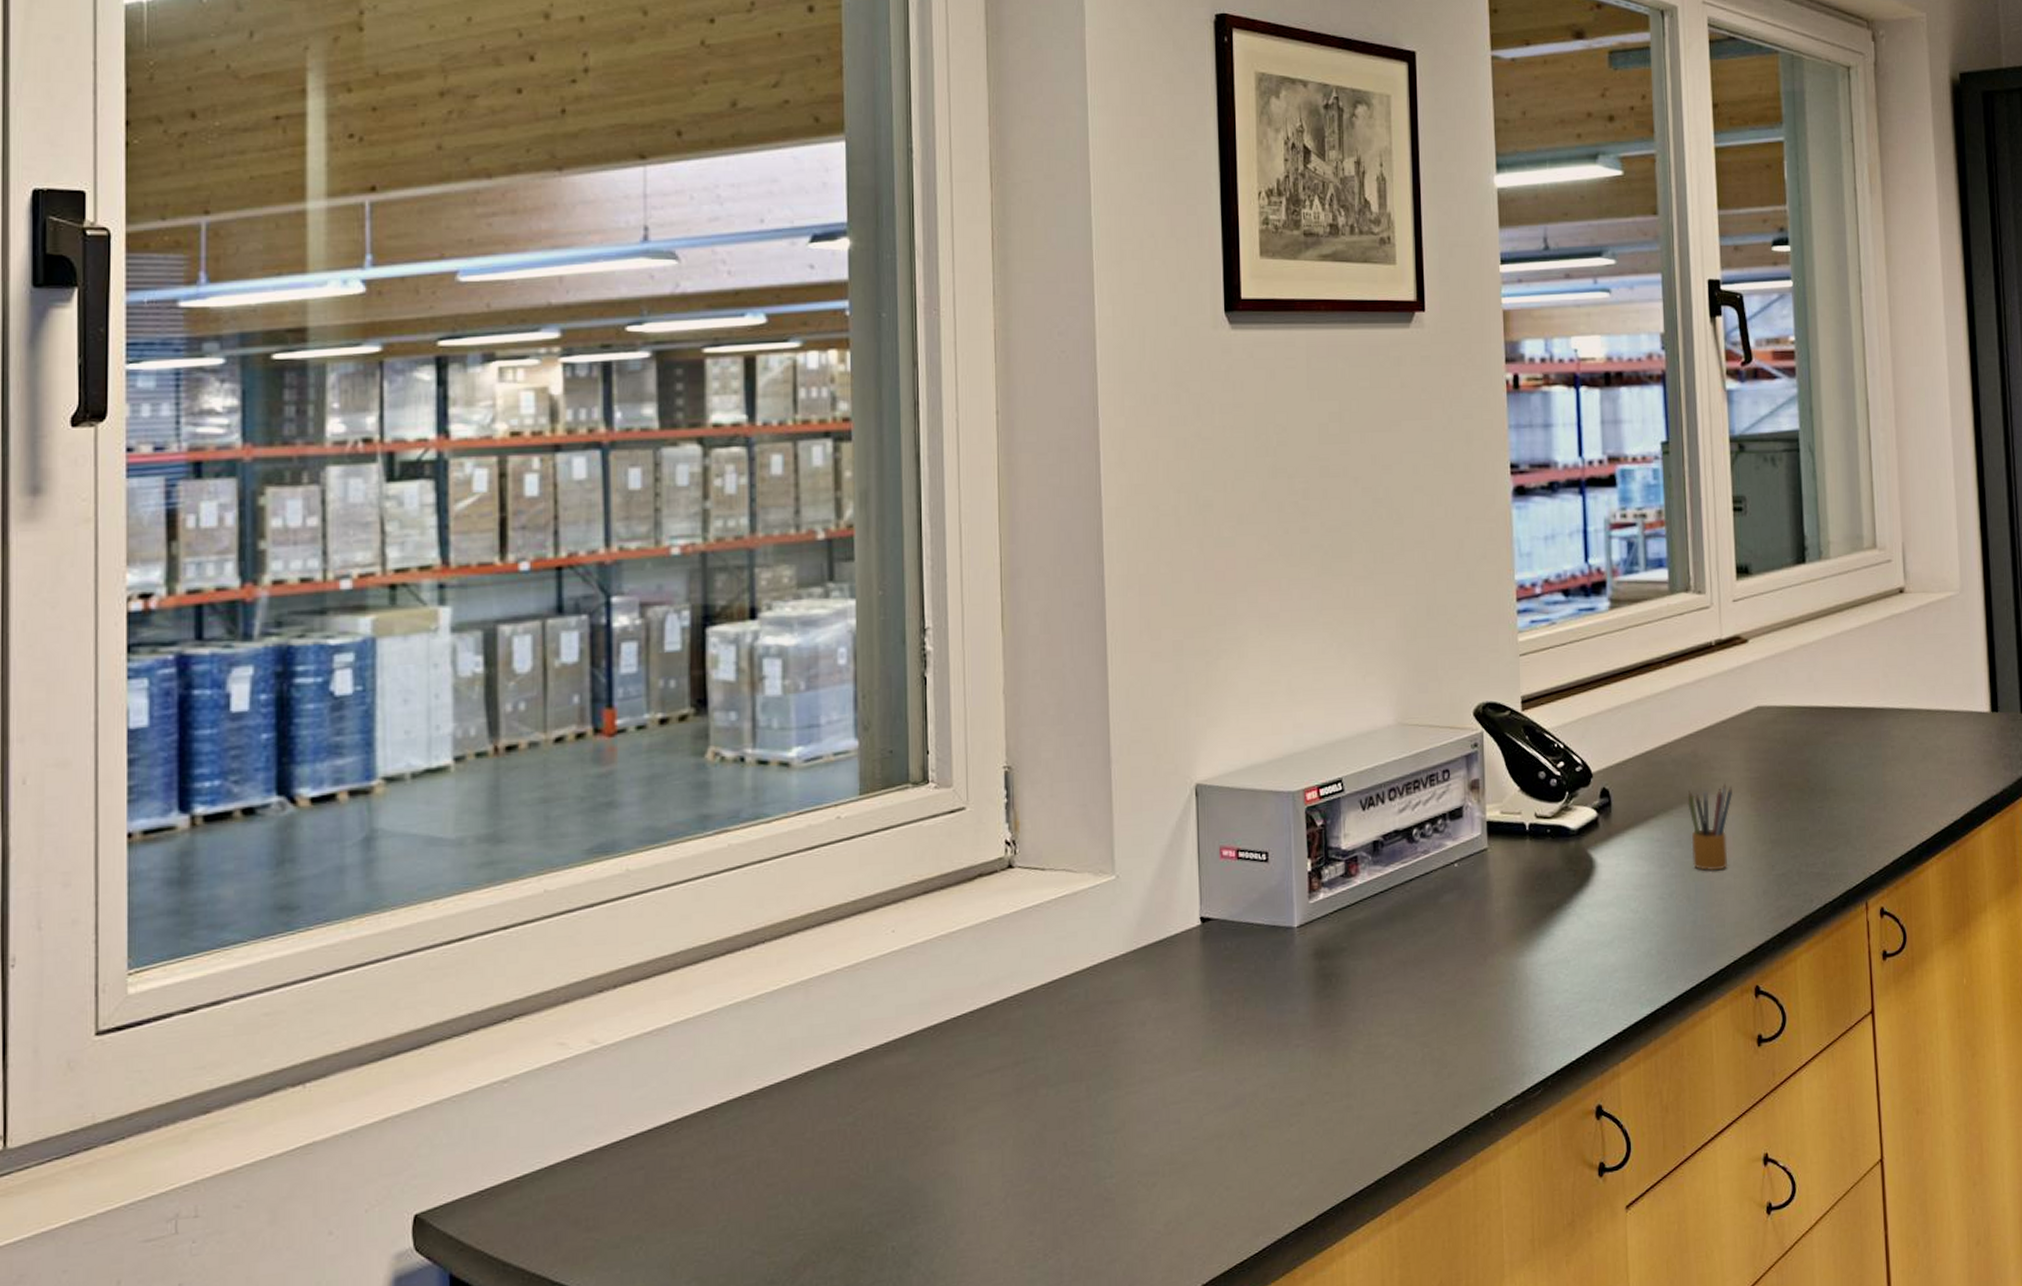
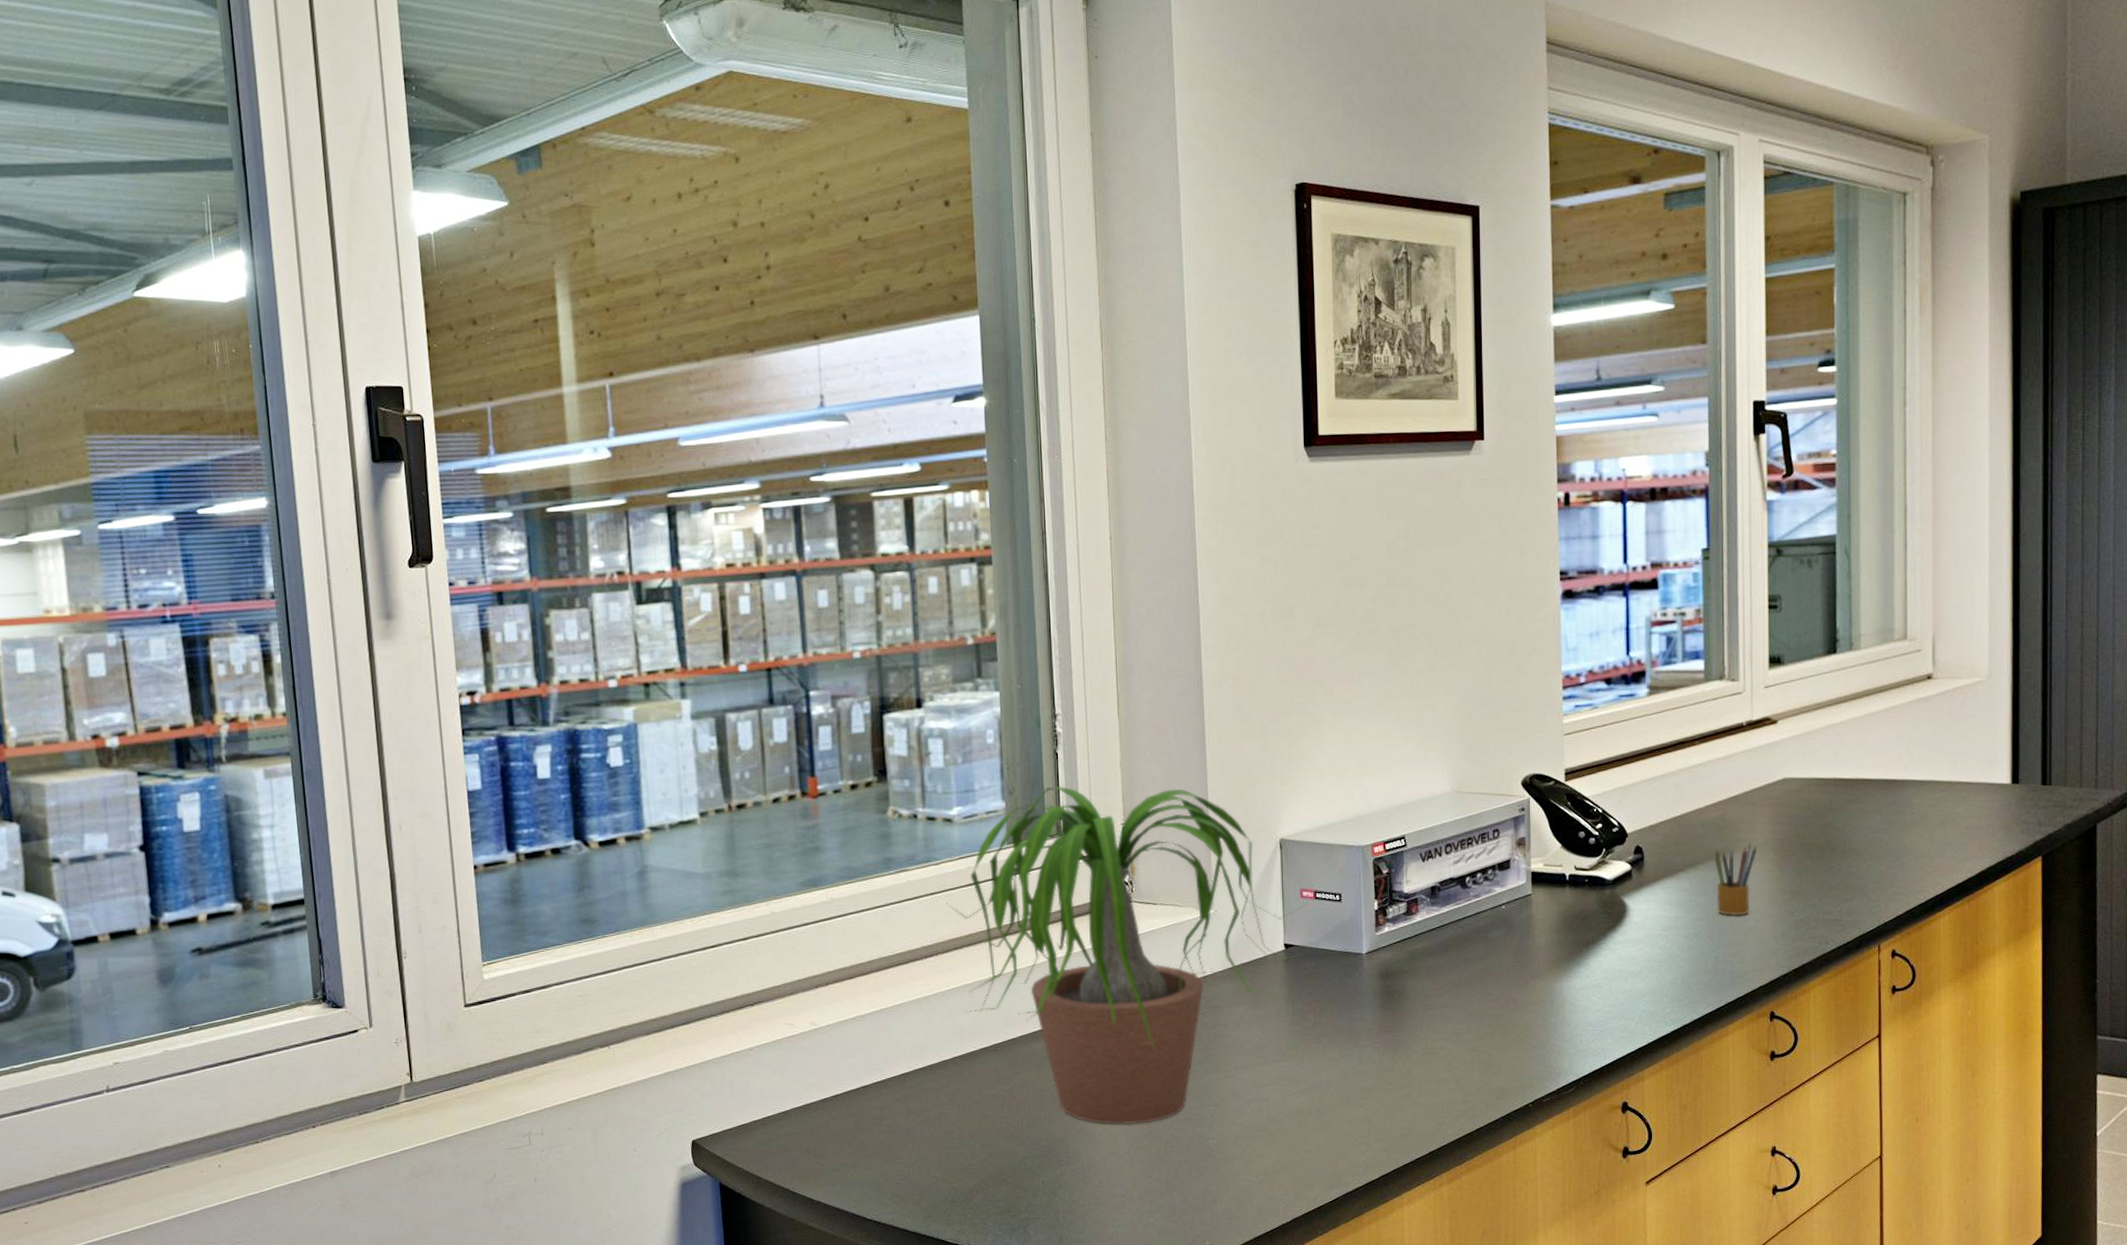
potted plant: none [777,719,1228,1165] -> present [946,786,1307,1125]

